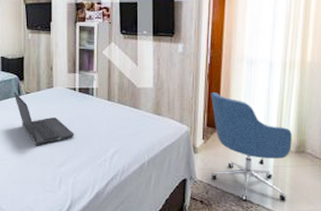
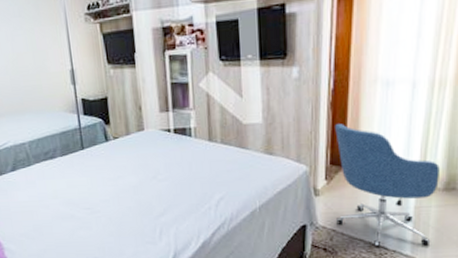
laptop computer: present [13,91,75,145] -> none [99,137,173,195]

